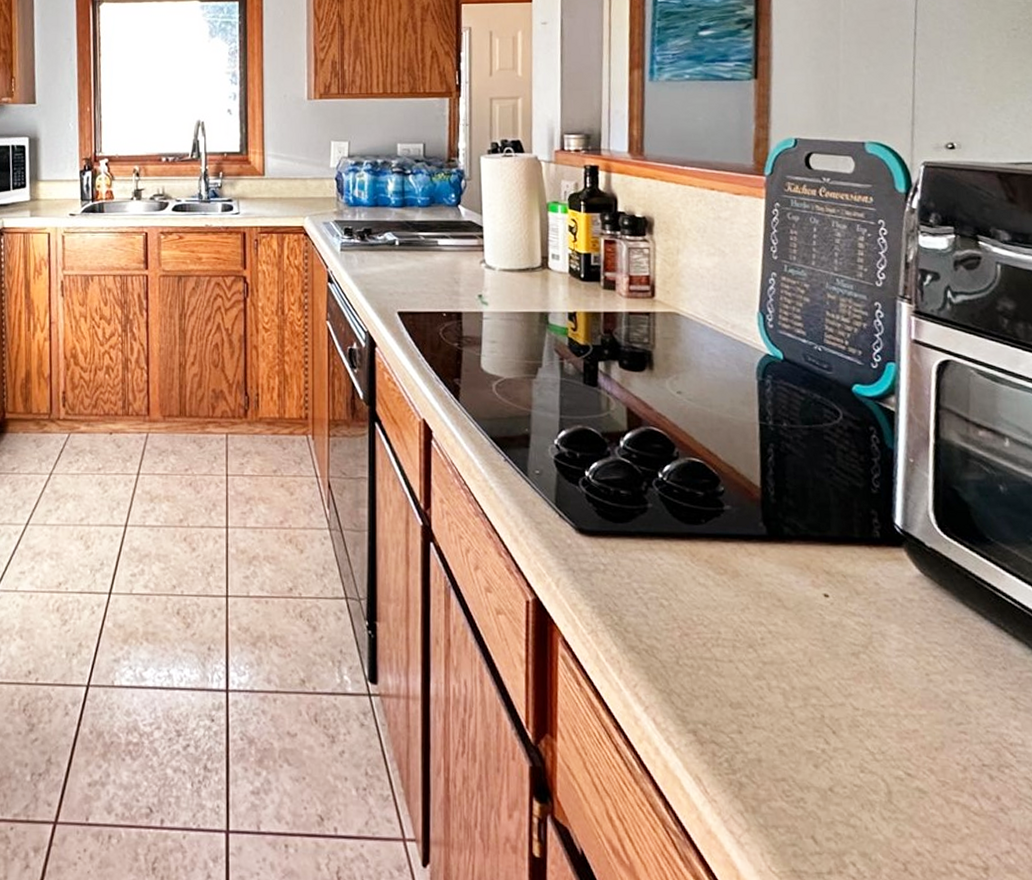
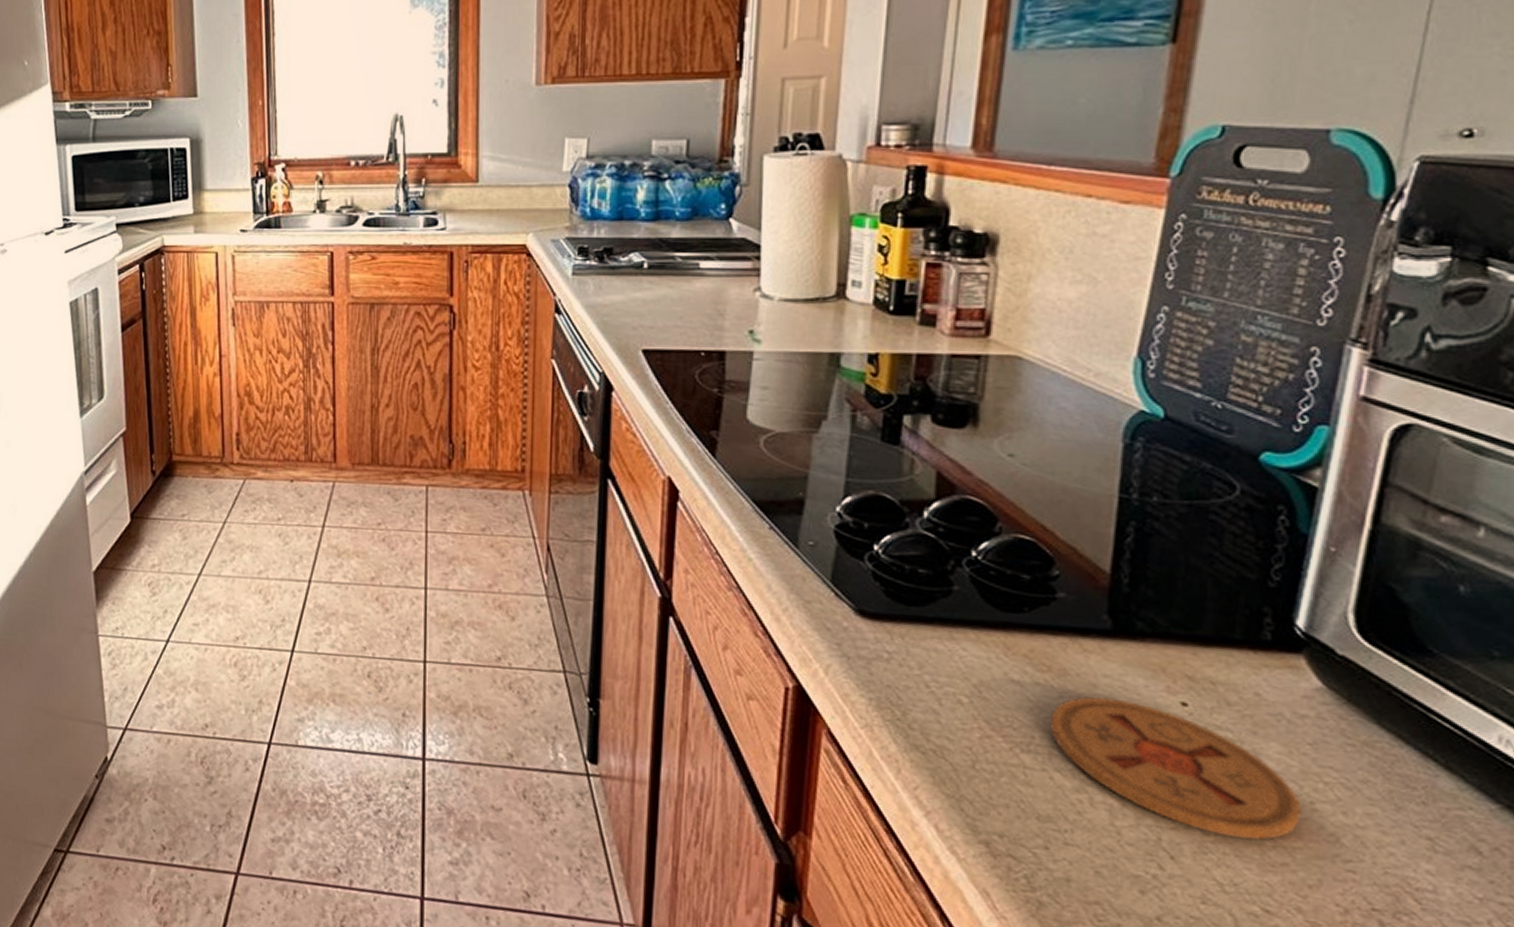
coaster: none [730,593,922,711] -> present [1049,696,1302,840]

